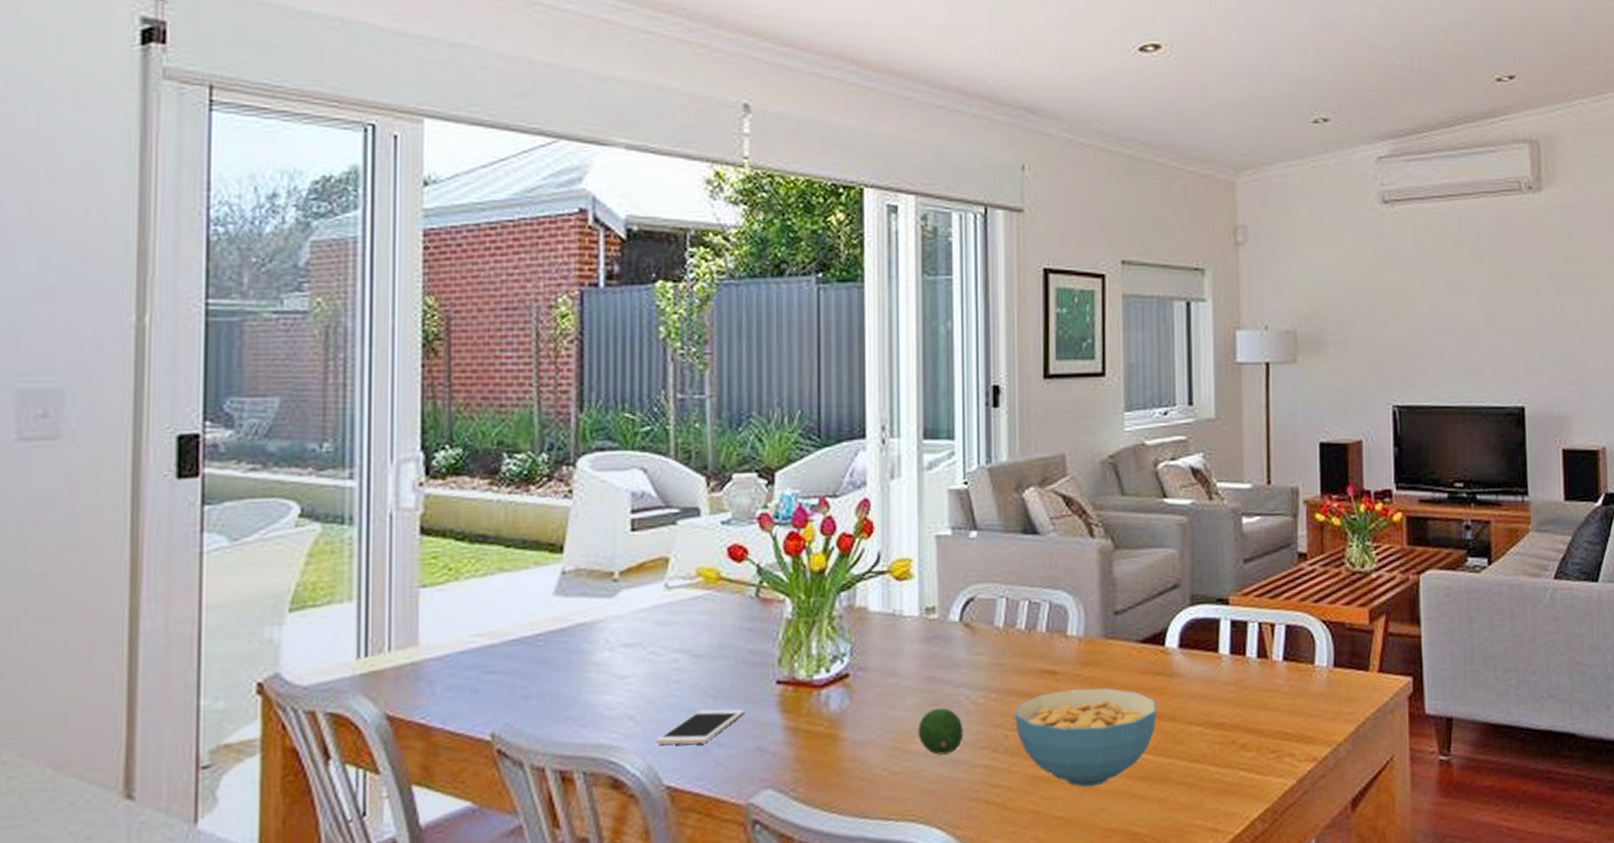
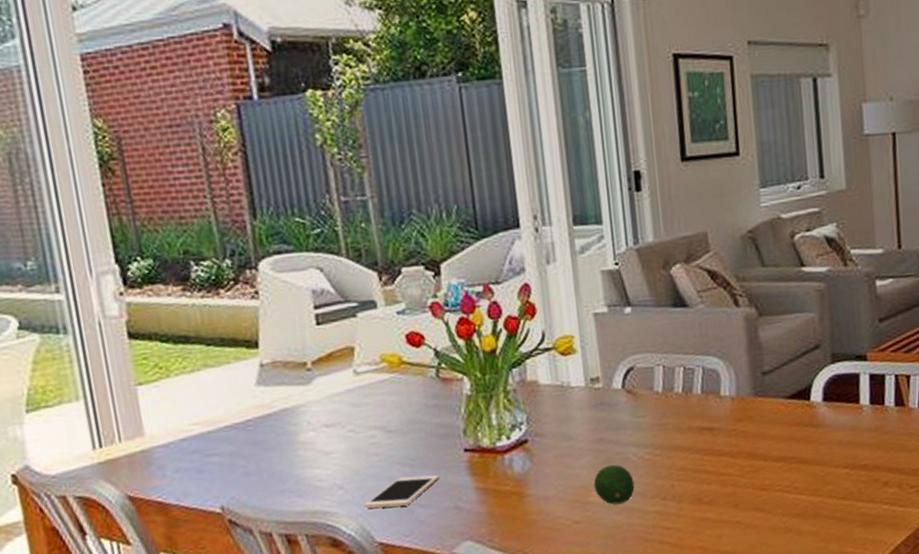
cereal bowl: present [1015,688,1156,787] -> none [679,440,806,525]

